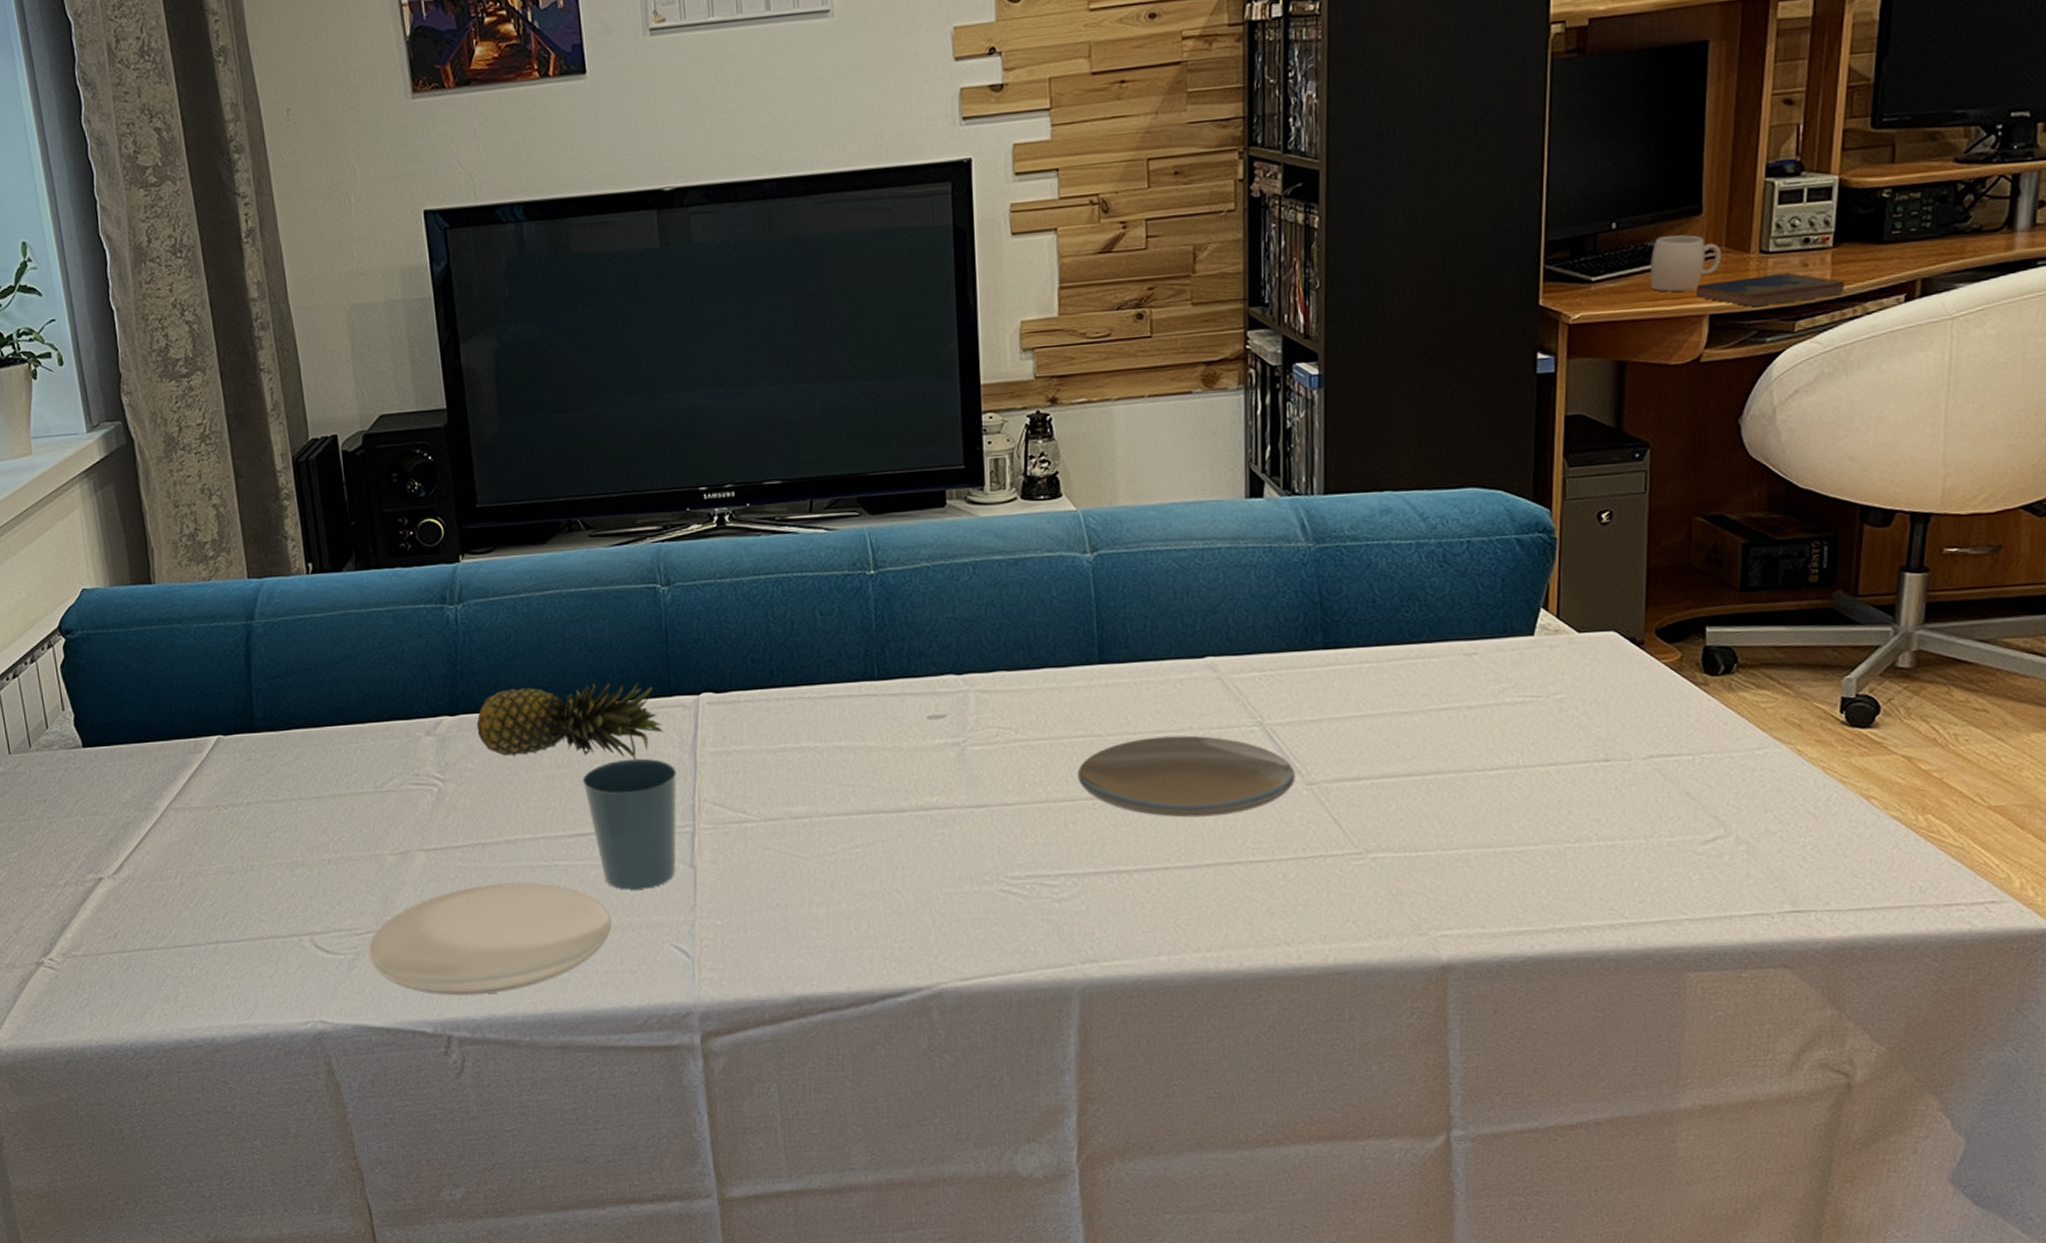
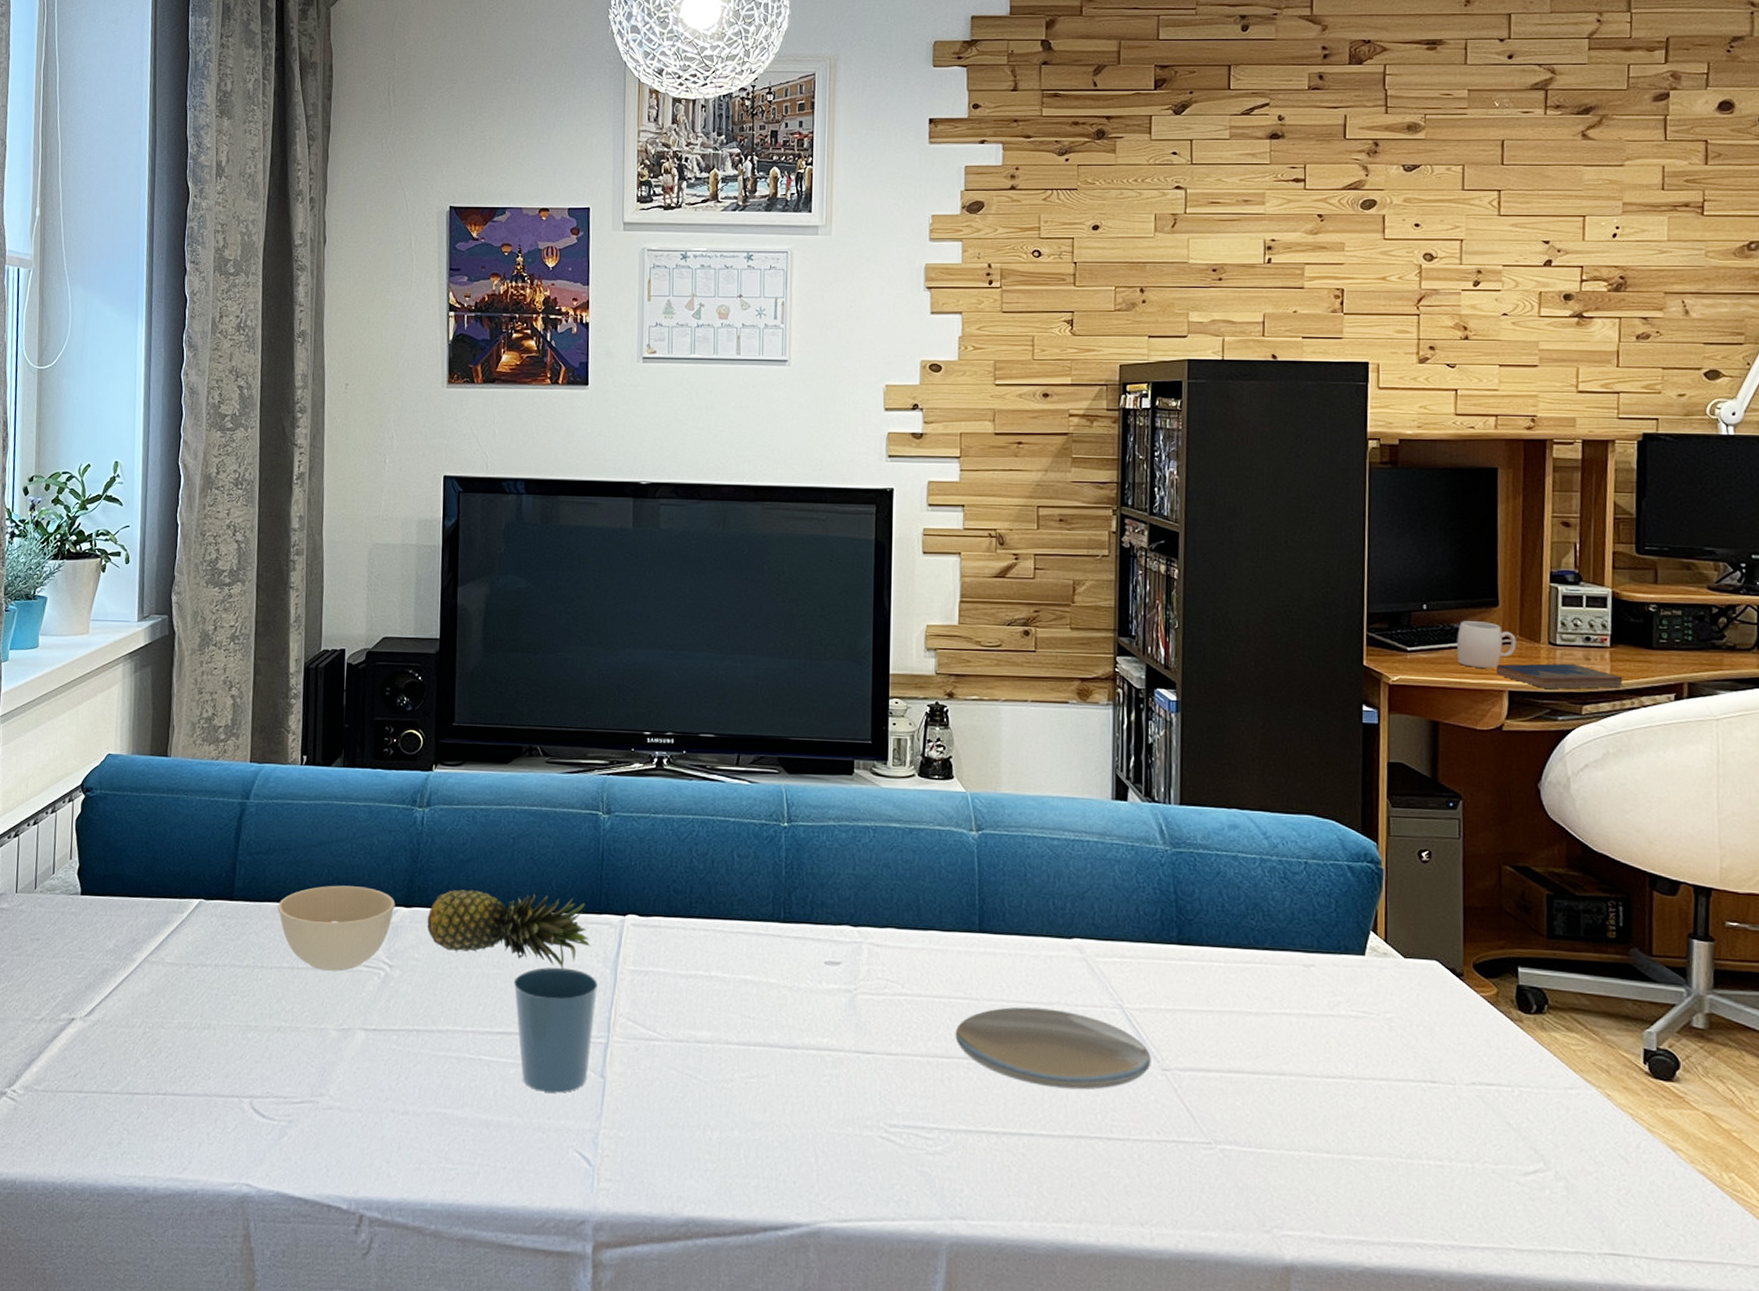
soup bowl: none [306,699,439,794] -> present [277,885,396,971]
plate: present [368,882,612,996] -> none [300,1070,524,1178]

